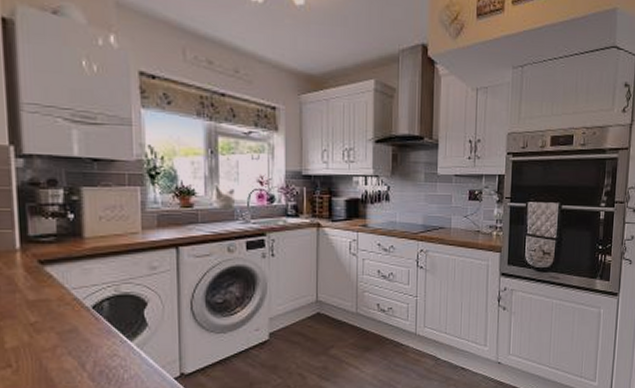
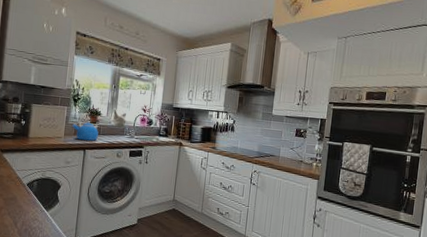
kettle: none [151,194,196,234] -> present [71,113,99,141]

